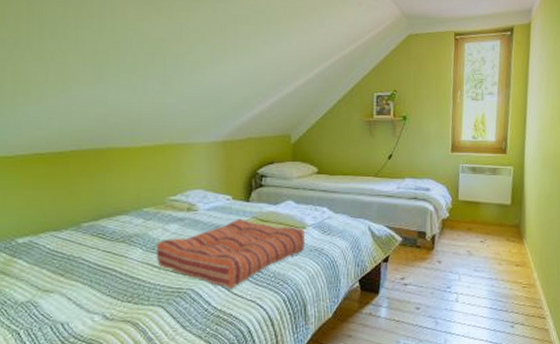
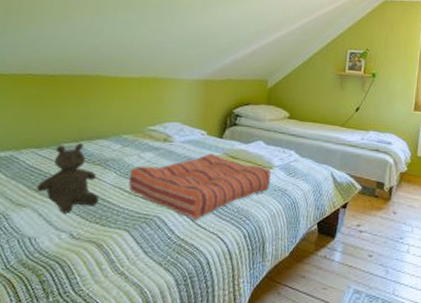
teddy bear: none [61,220,128,295] -> present [36,142,100,214]

